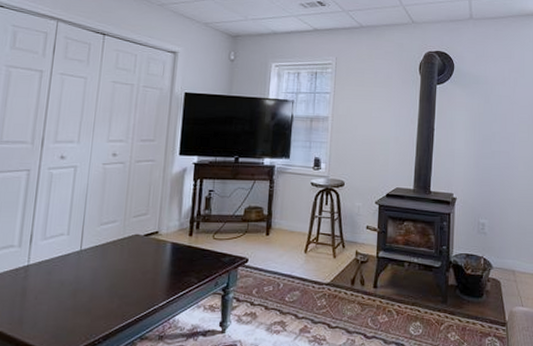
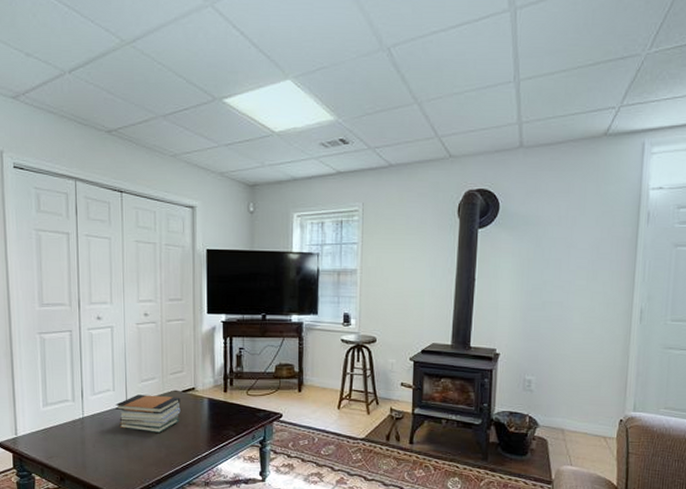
book stack: none [67,239,142,281] -> present [115,394,181,433]

